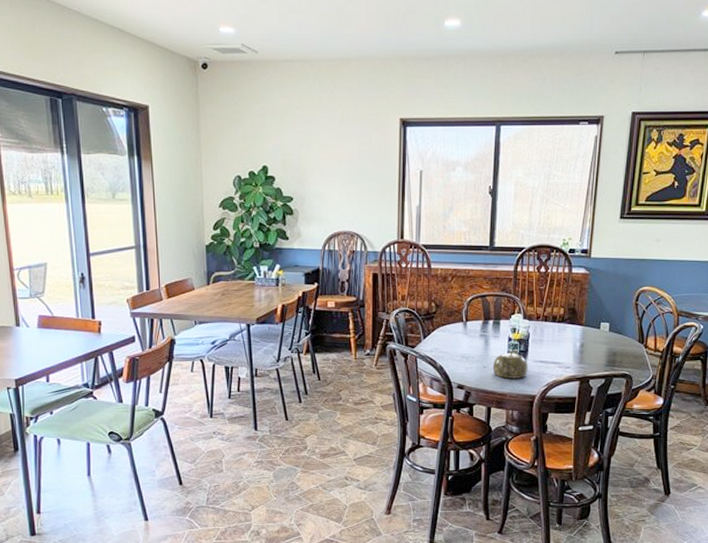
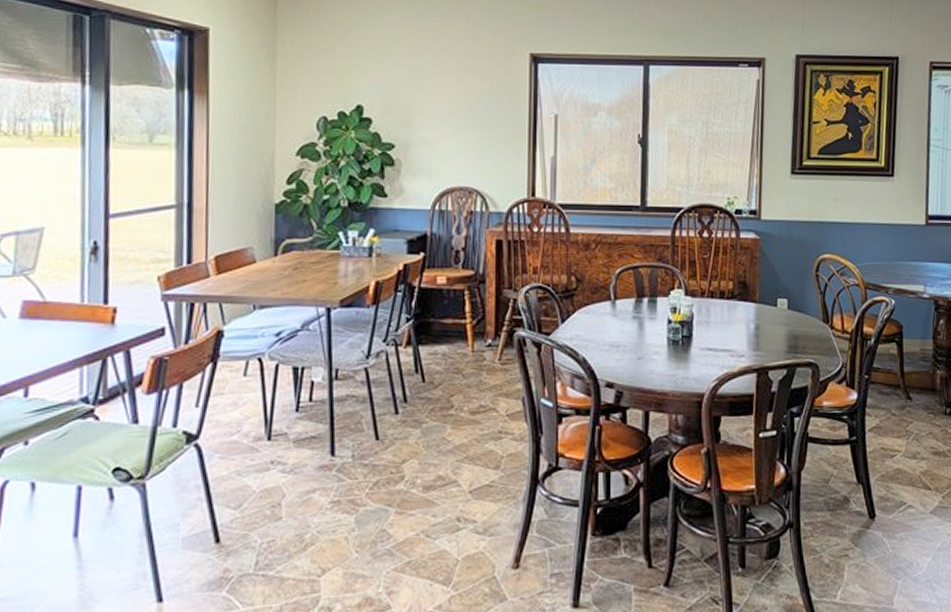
teapot: present [492,349,528,379] -> none [649,334,694,373]

